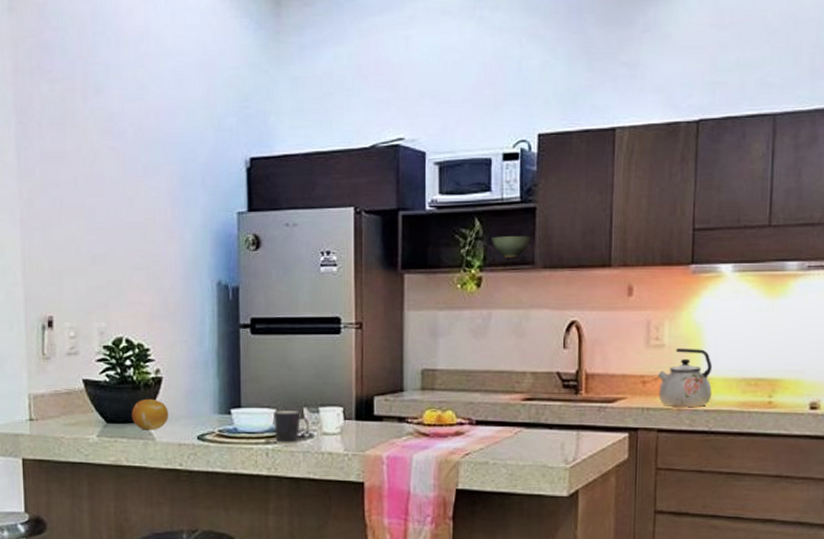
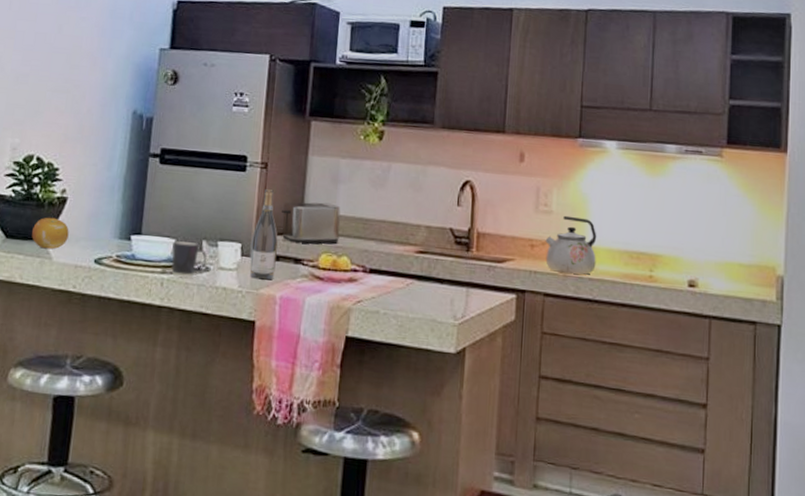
wine bottle: none [353,350,380,441] -> present [249,189,278,280]
toaster: none [381,358,443,402] -> present [282,202,341,244]
bowl: present [492,236,531,259] -> none [395,95,432,117]

